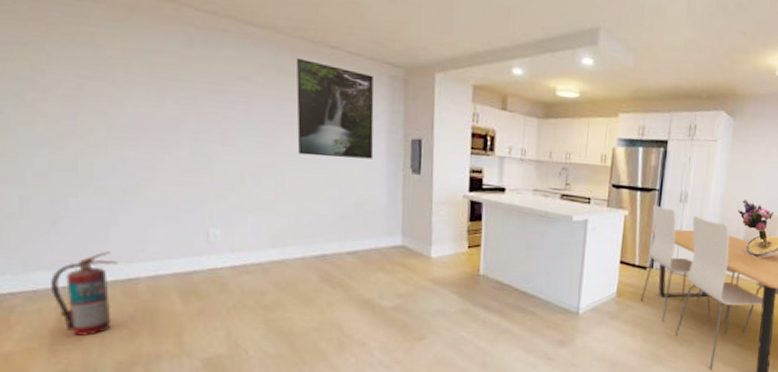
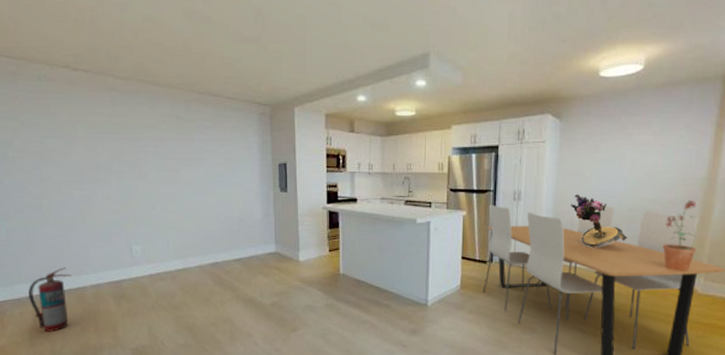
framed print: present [296,57,374,159] -> none [188,106,250,183]

